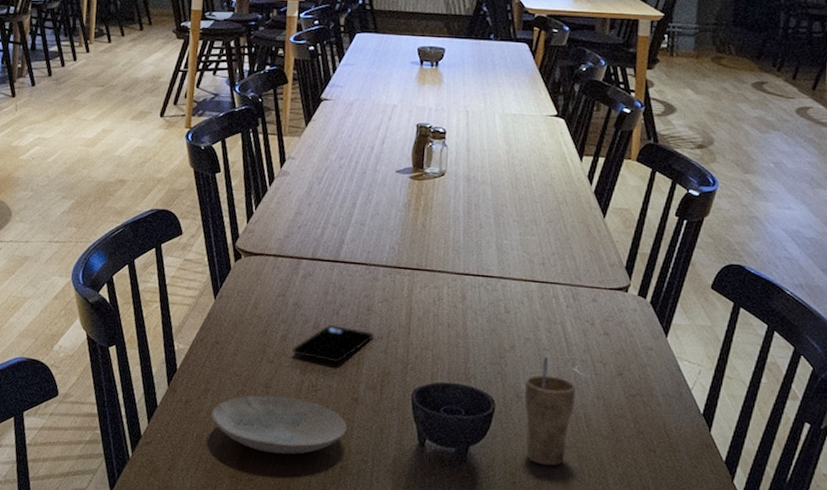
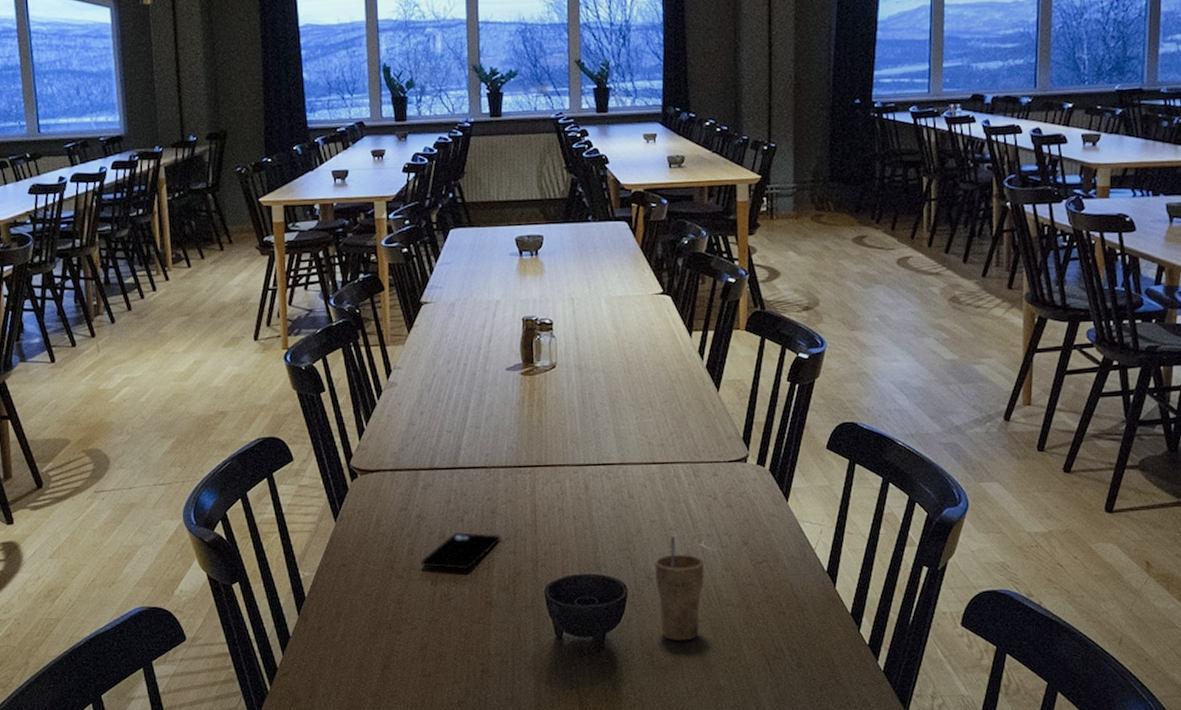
plate: present [212,395,347,455] -> none [346,609,484,667]

